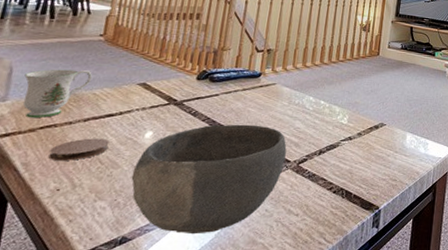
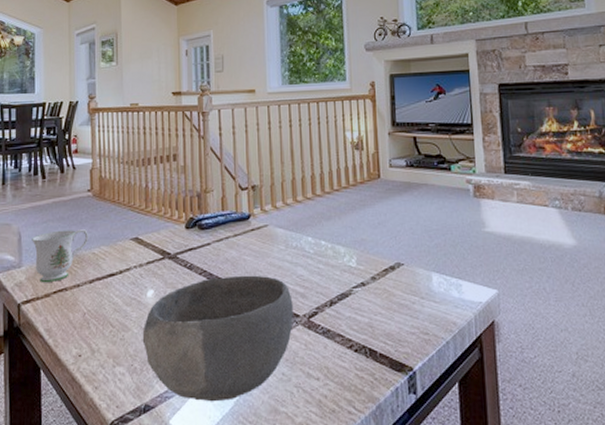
coaster: present [48,138,110,161] -> none [66,300,116,325]

